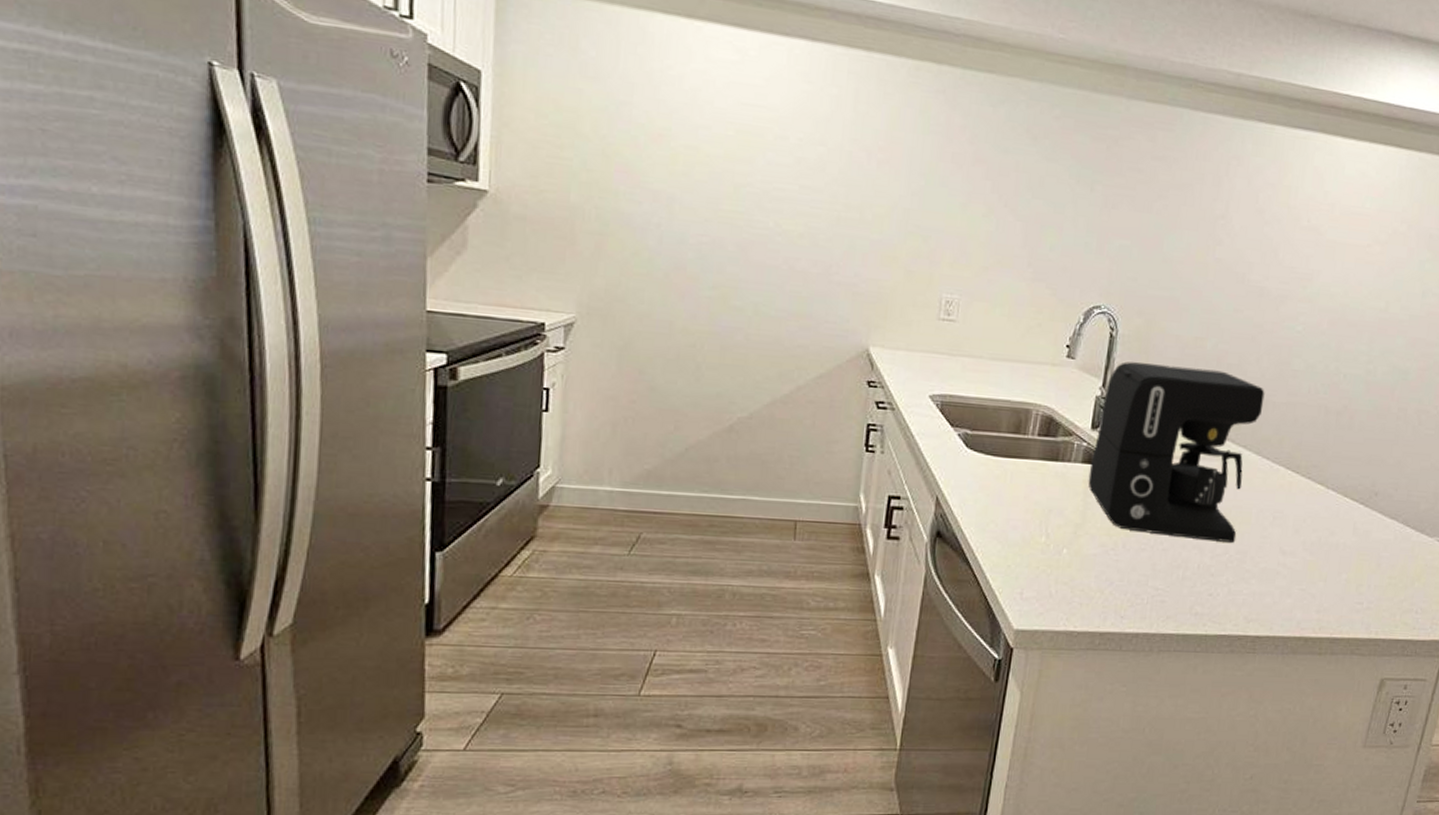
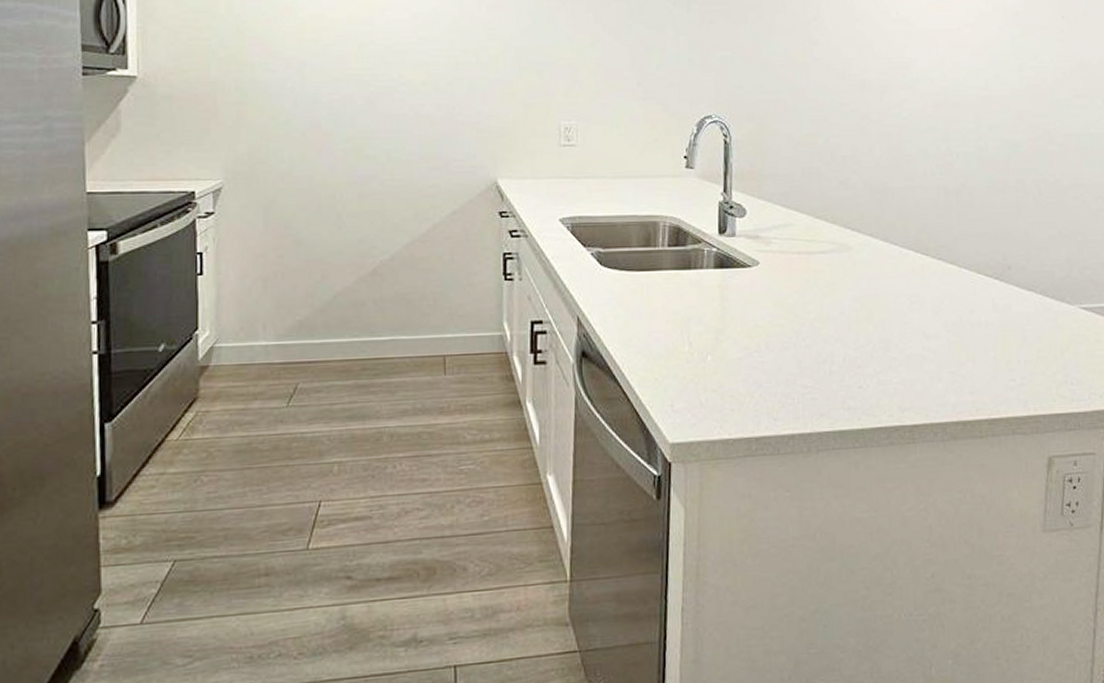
coffee maker: present [1088,361,1265,543] -> none [722,164,883,333]

